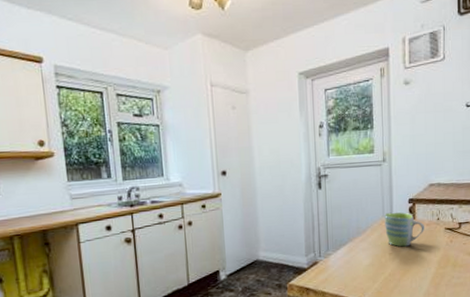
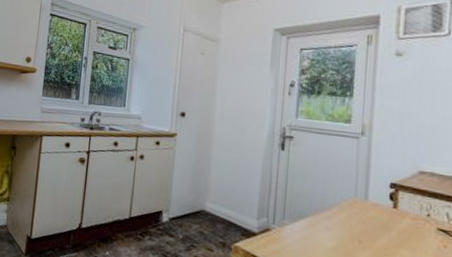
mug: present [384,212,425,247] -> none [356,193,410,239]

